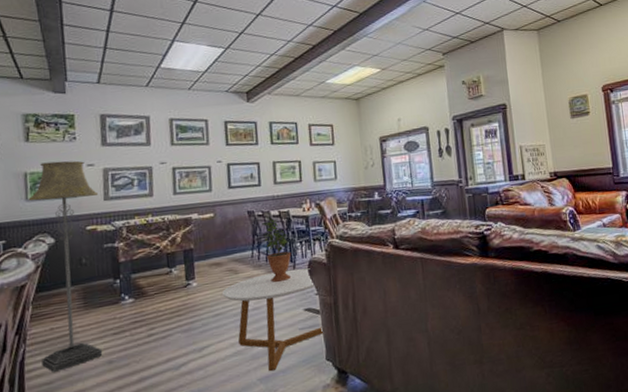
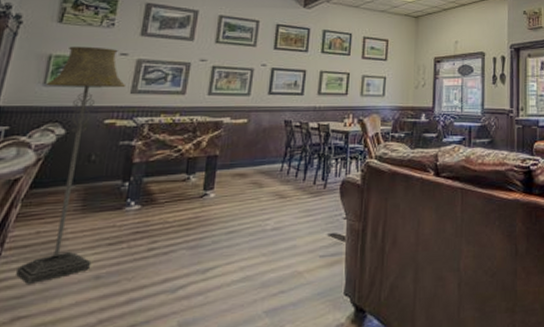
coffee table: present [221,268,325,372] -> none [240,188,348,304]
potted plant: present [262,217,292,283] -> none [297,129,325,202]

